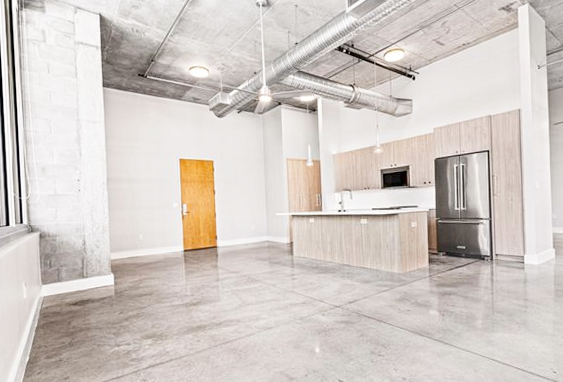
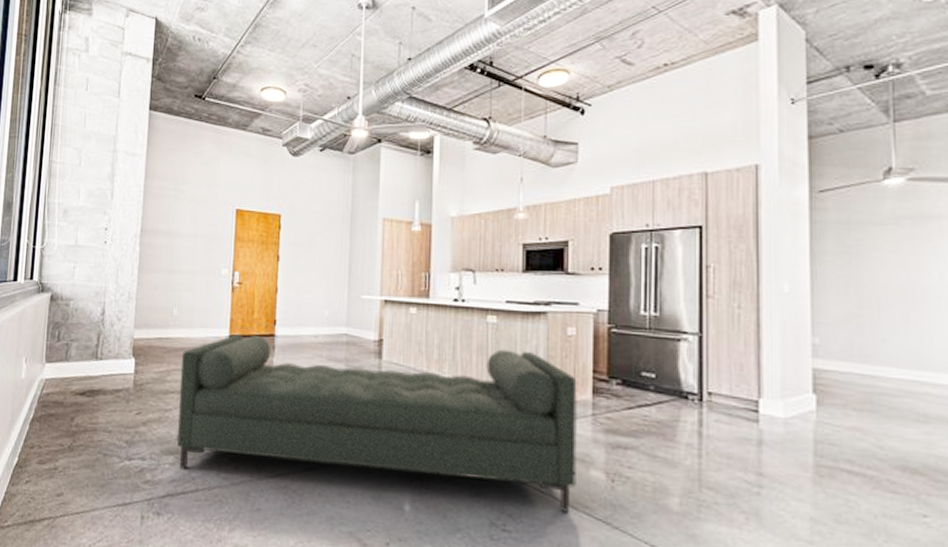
sofa: none [149,240,422,347] -> present [177,335,577,512]

